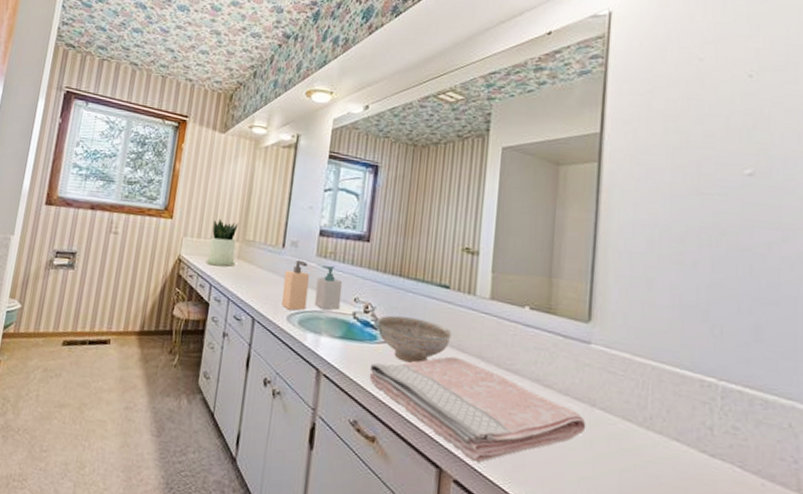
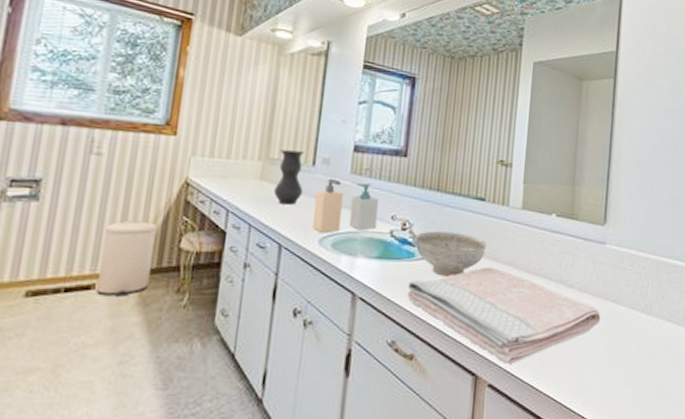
pedal bin: none [111,288,156,353] -> present [97,219,157,297]
planter: present [206,219,239,267] -> none [220,135,261,189]
vase: none [249,232,275,283] -> present [274,150,304,205]

